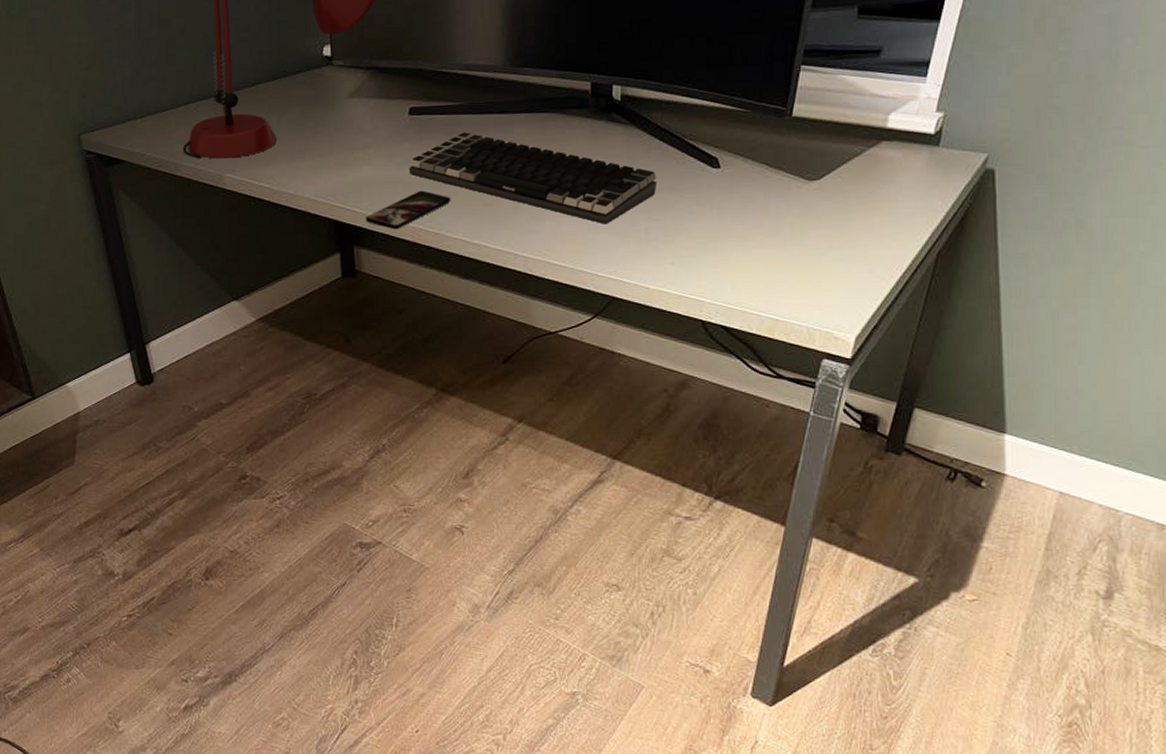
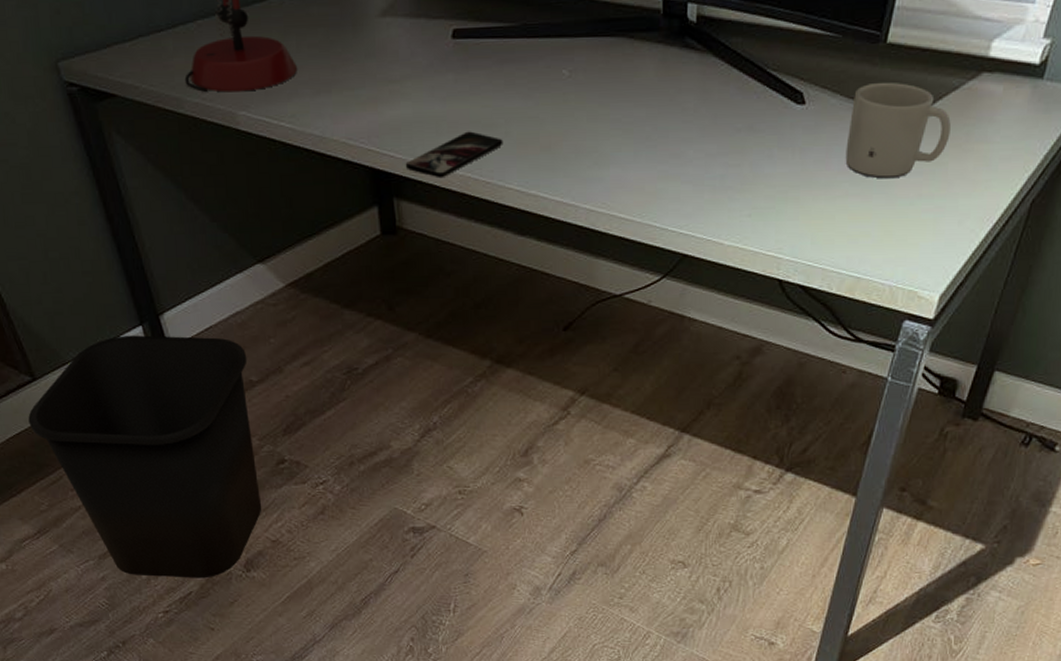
waste bin: none [25,361,222,585] -> present [28,335,261,579]
computer keyboard: present [409,132,657,224] -> none [453,60,735,171]
mug: none [759,149,855,232] -> present [845,82,951,179]

